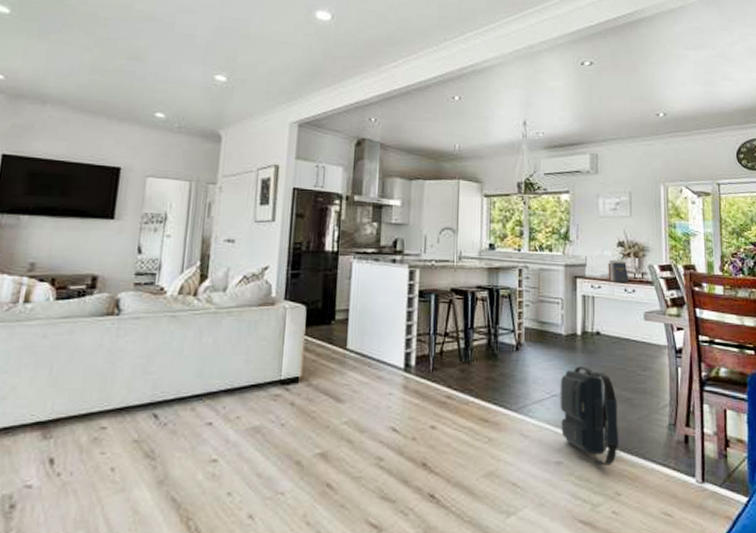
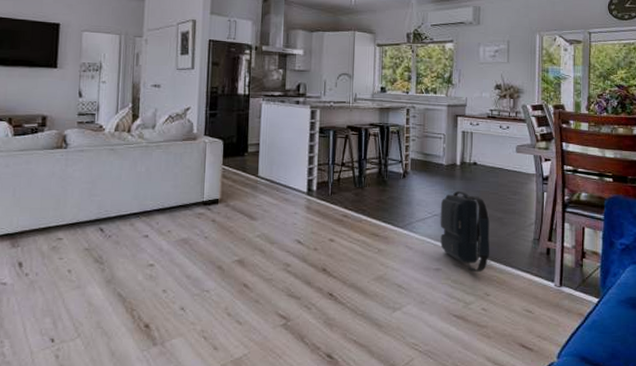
books: present [608,259,629,283] -> none [485,100,504,120]

